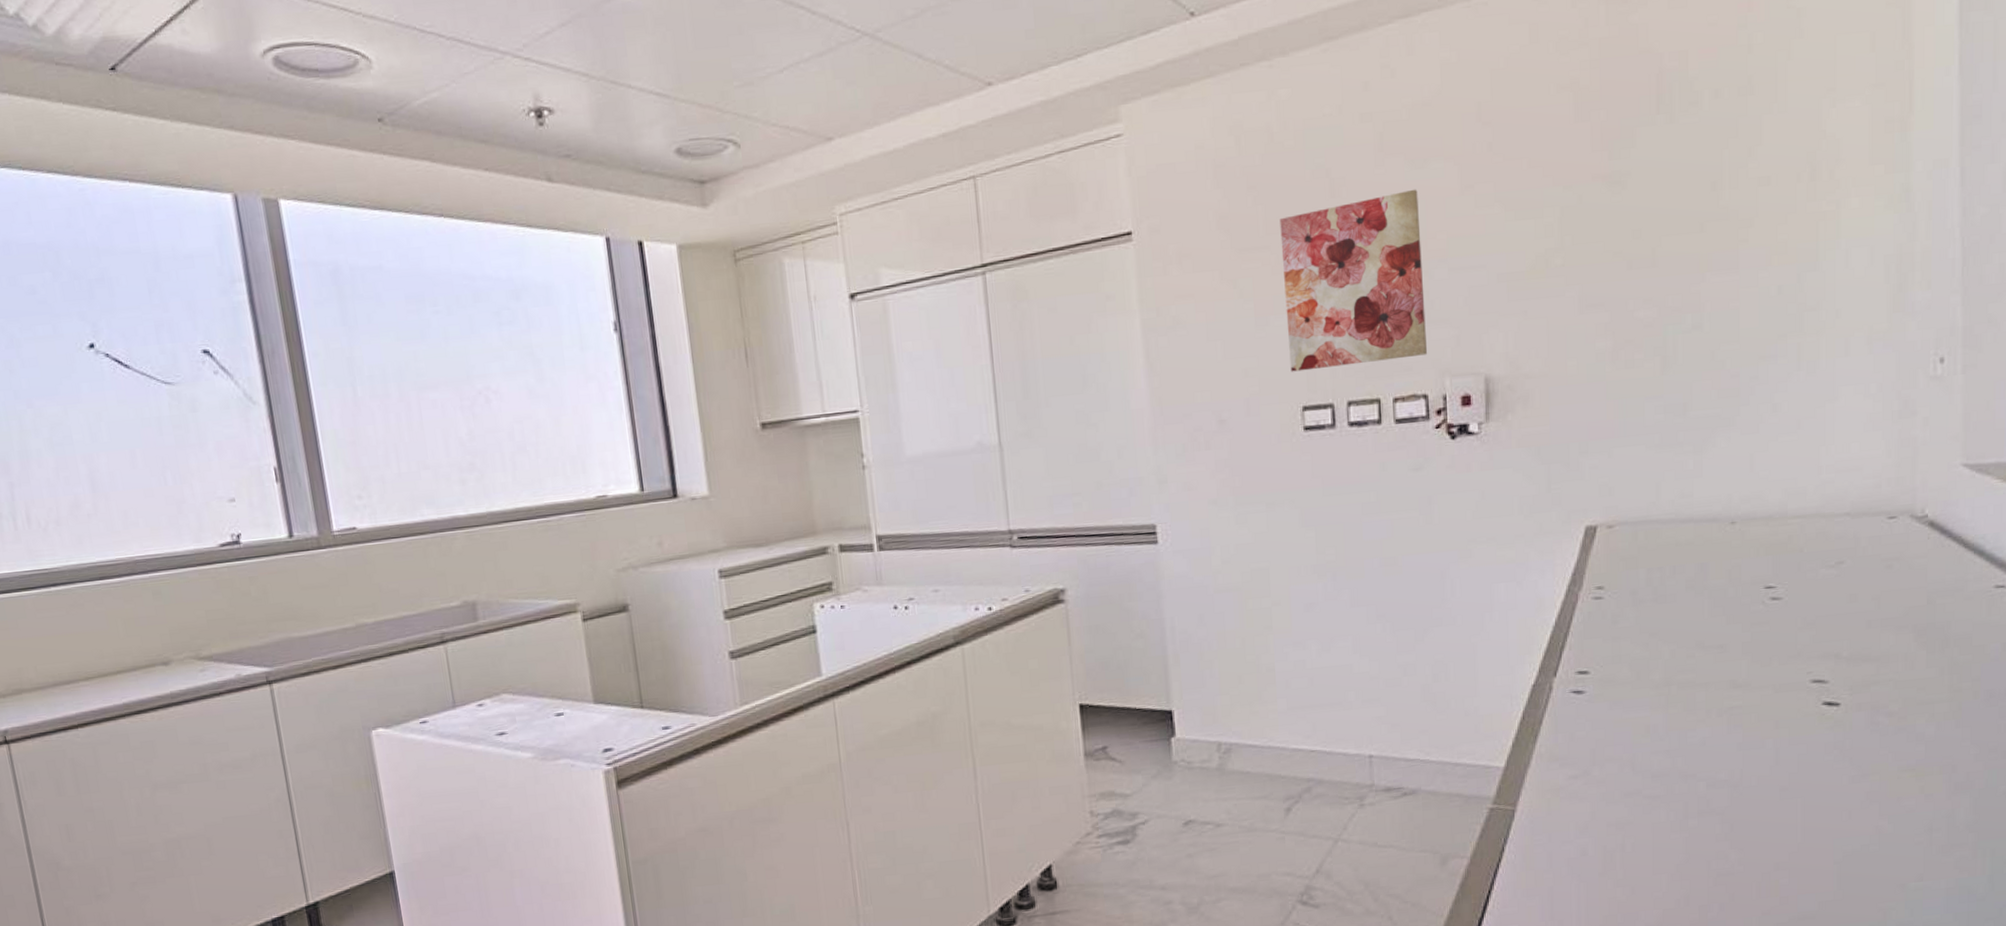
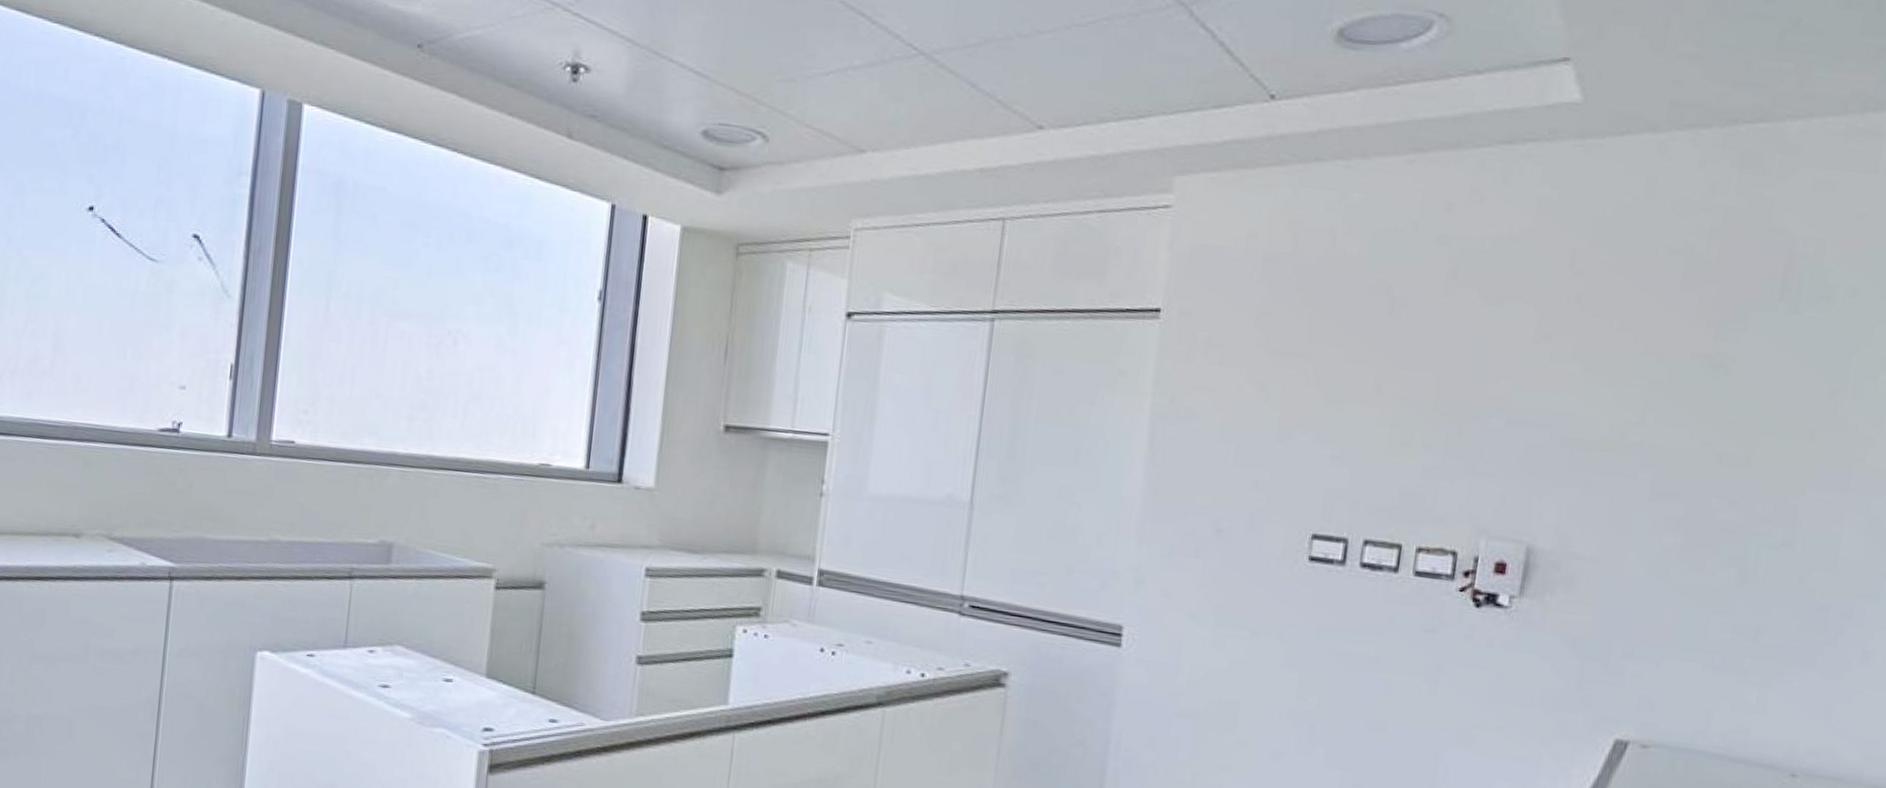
wall art: present [1280,189,1428,372] -> none [1306,326,1487,508]

